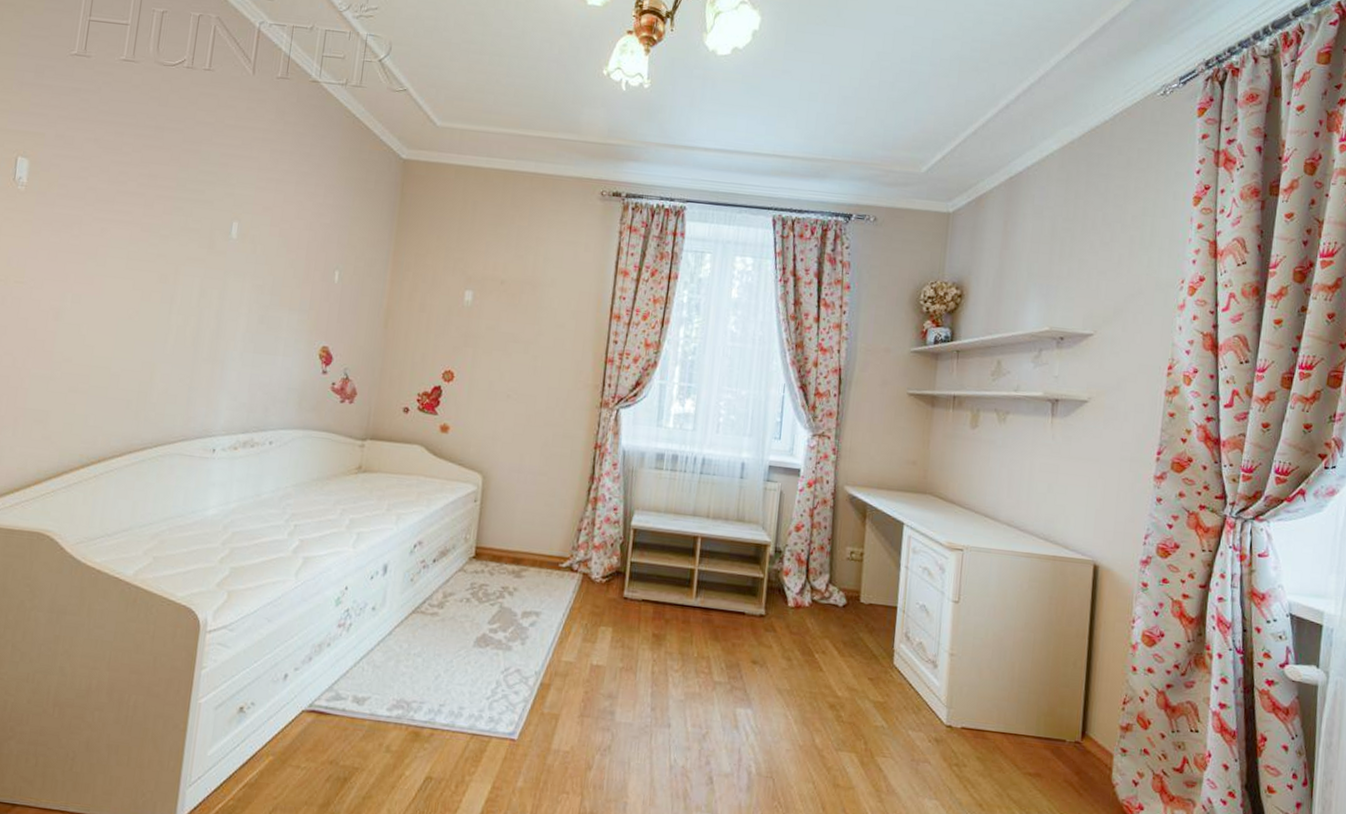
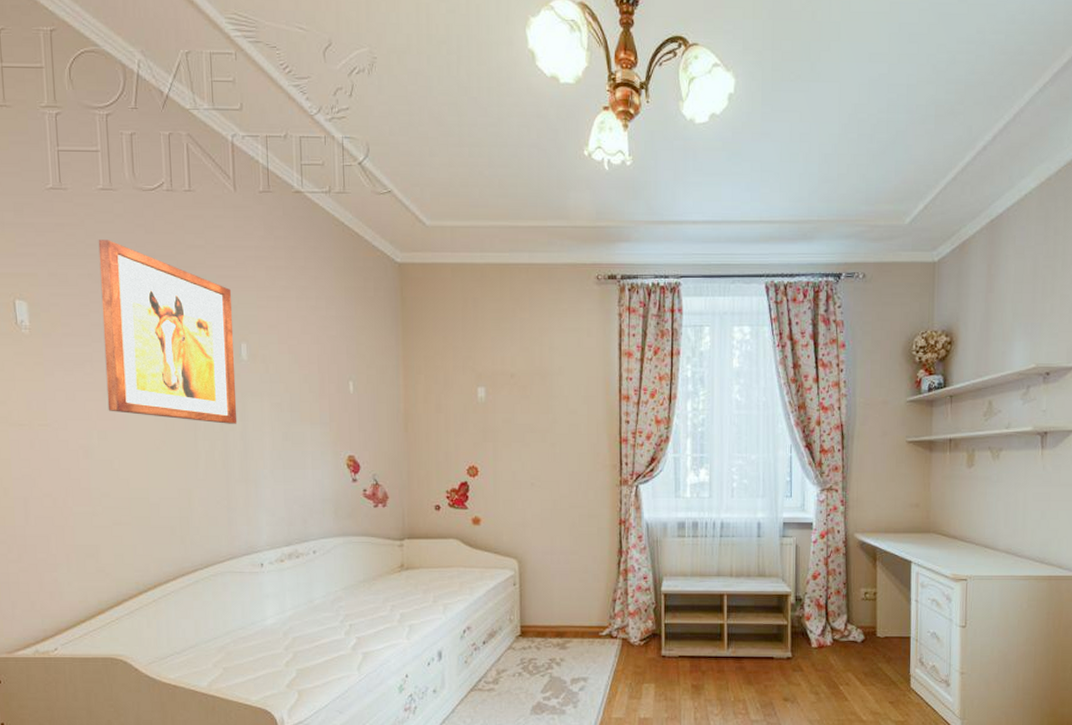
wall art: none [87,107,233,302] -> present [98,240,238,424]

